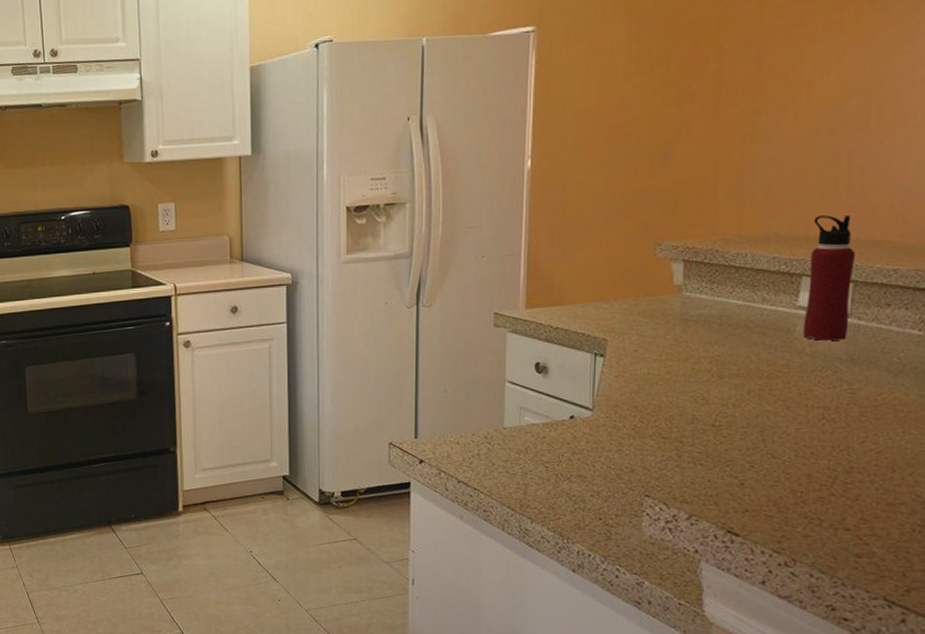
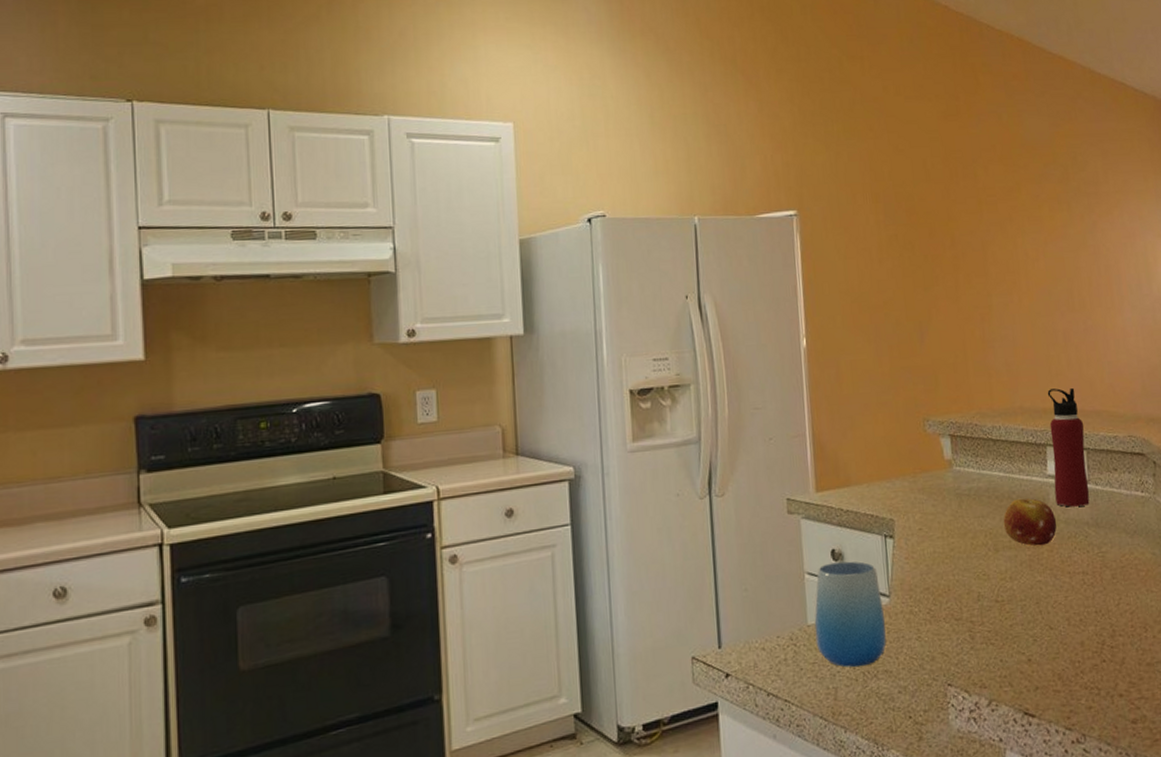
cup: none [511,374,586,469] -> present [814,561,887,668]
fruit: none [733,328,801,377] -> present [1003,498,1057,546]

